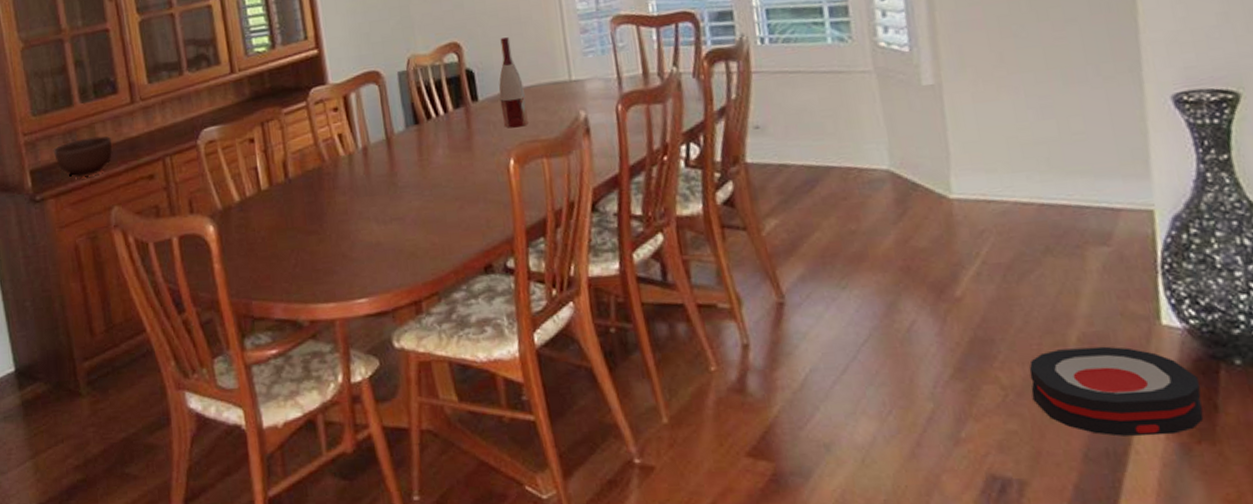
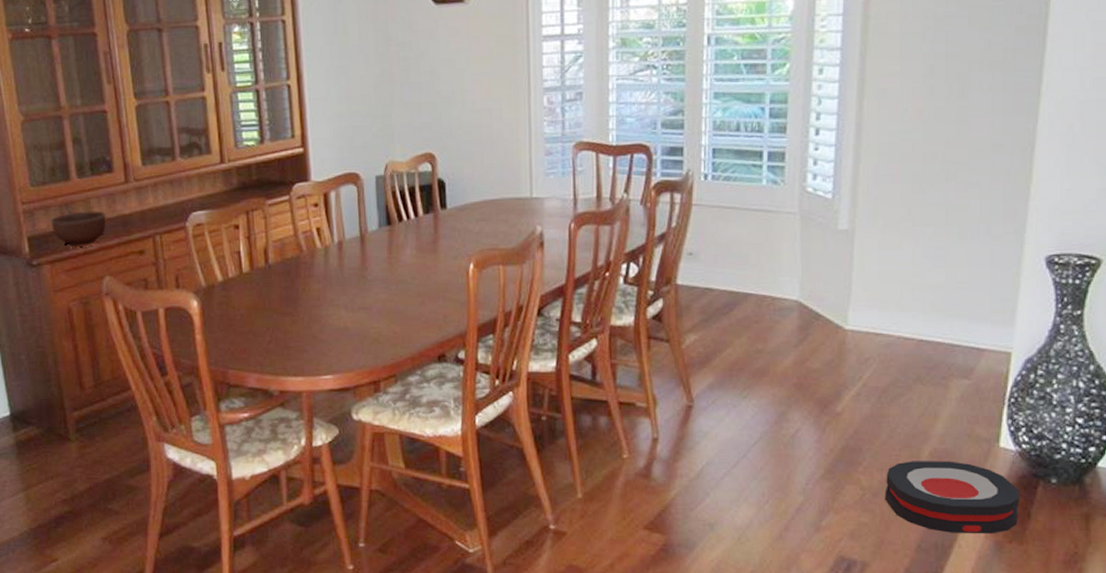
wine bottle: present [498,37,528,128] -> none [466,153,490,236]

